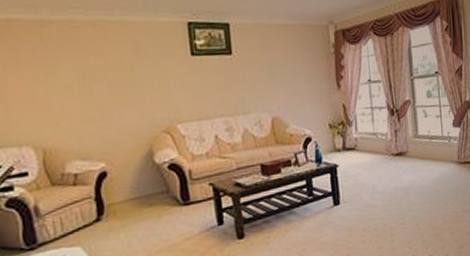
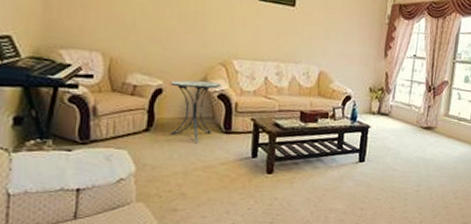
side table: none [114,152,171,222] -> present [170,80,220,142]

